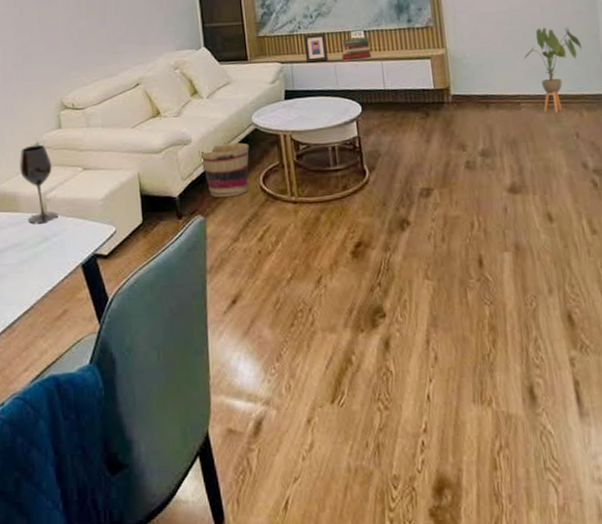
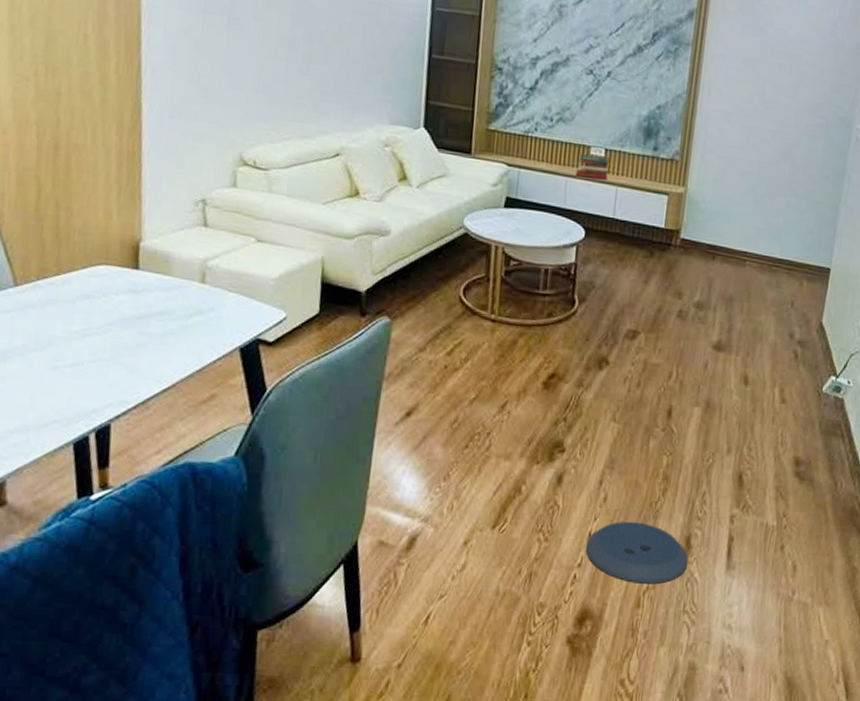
wineglass: present [20,144,59,224] -> none [177,200,220,294]
basket: present [199,143,249,198] -> none [397,242,455,304]
picture frame: present [303,33,328,63] -> none [536,139,563,174]
robot vacuum: none [427,377,538,444] -> present [585,521,689,584]
house plant: present [524,27,582,113] -> none [761,186,820,278]

